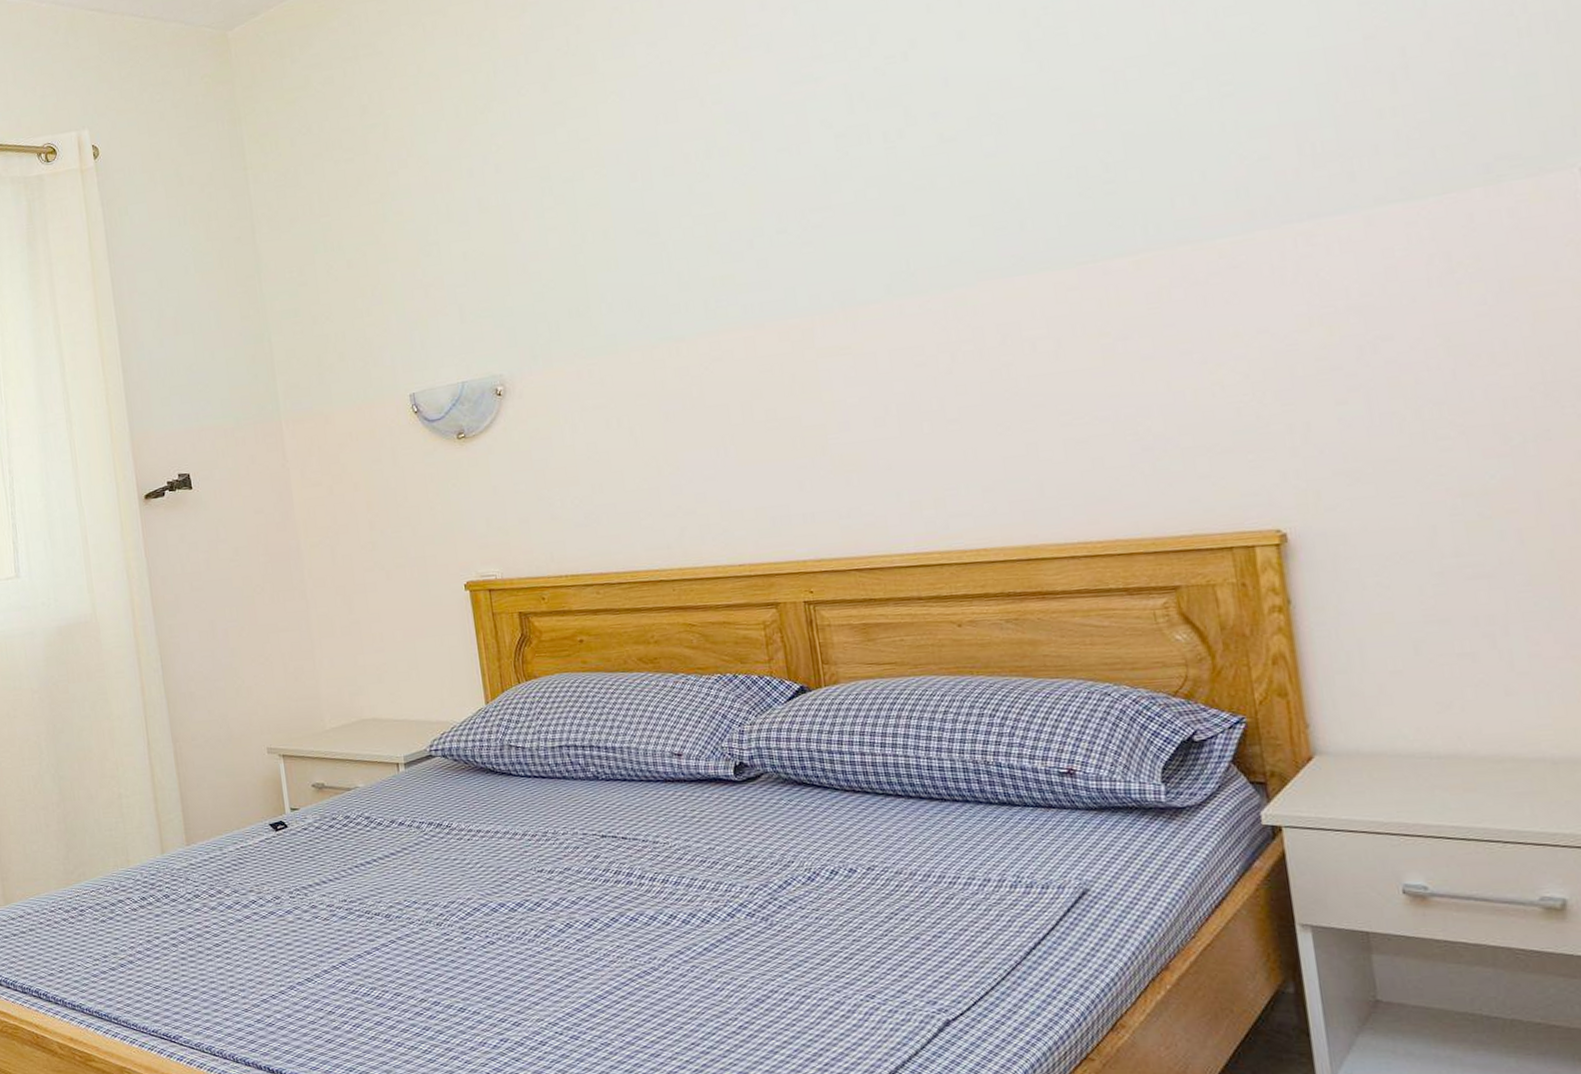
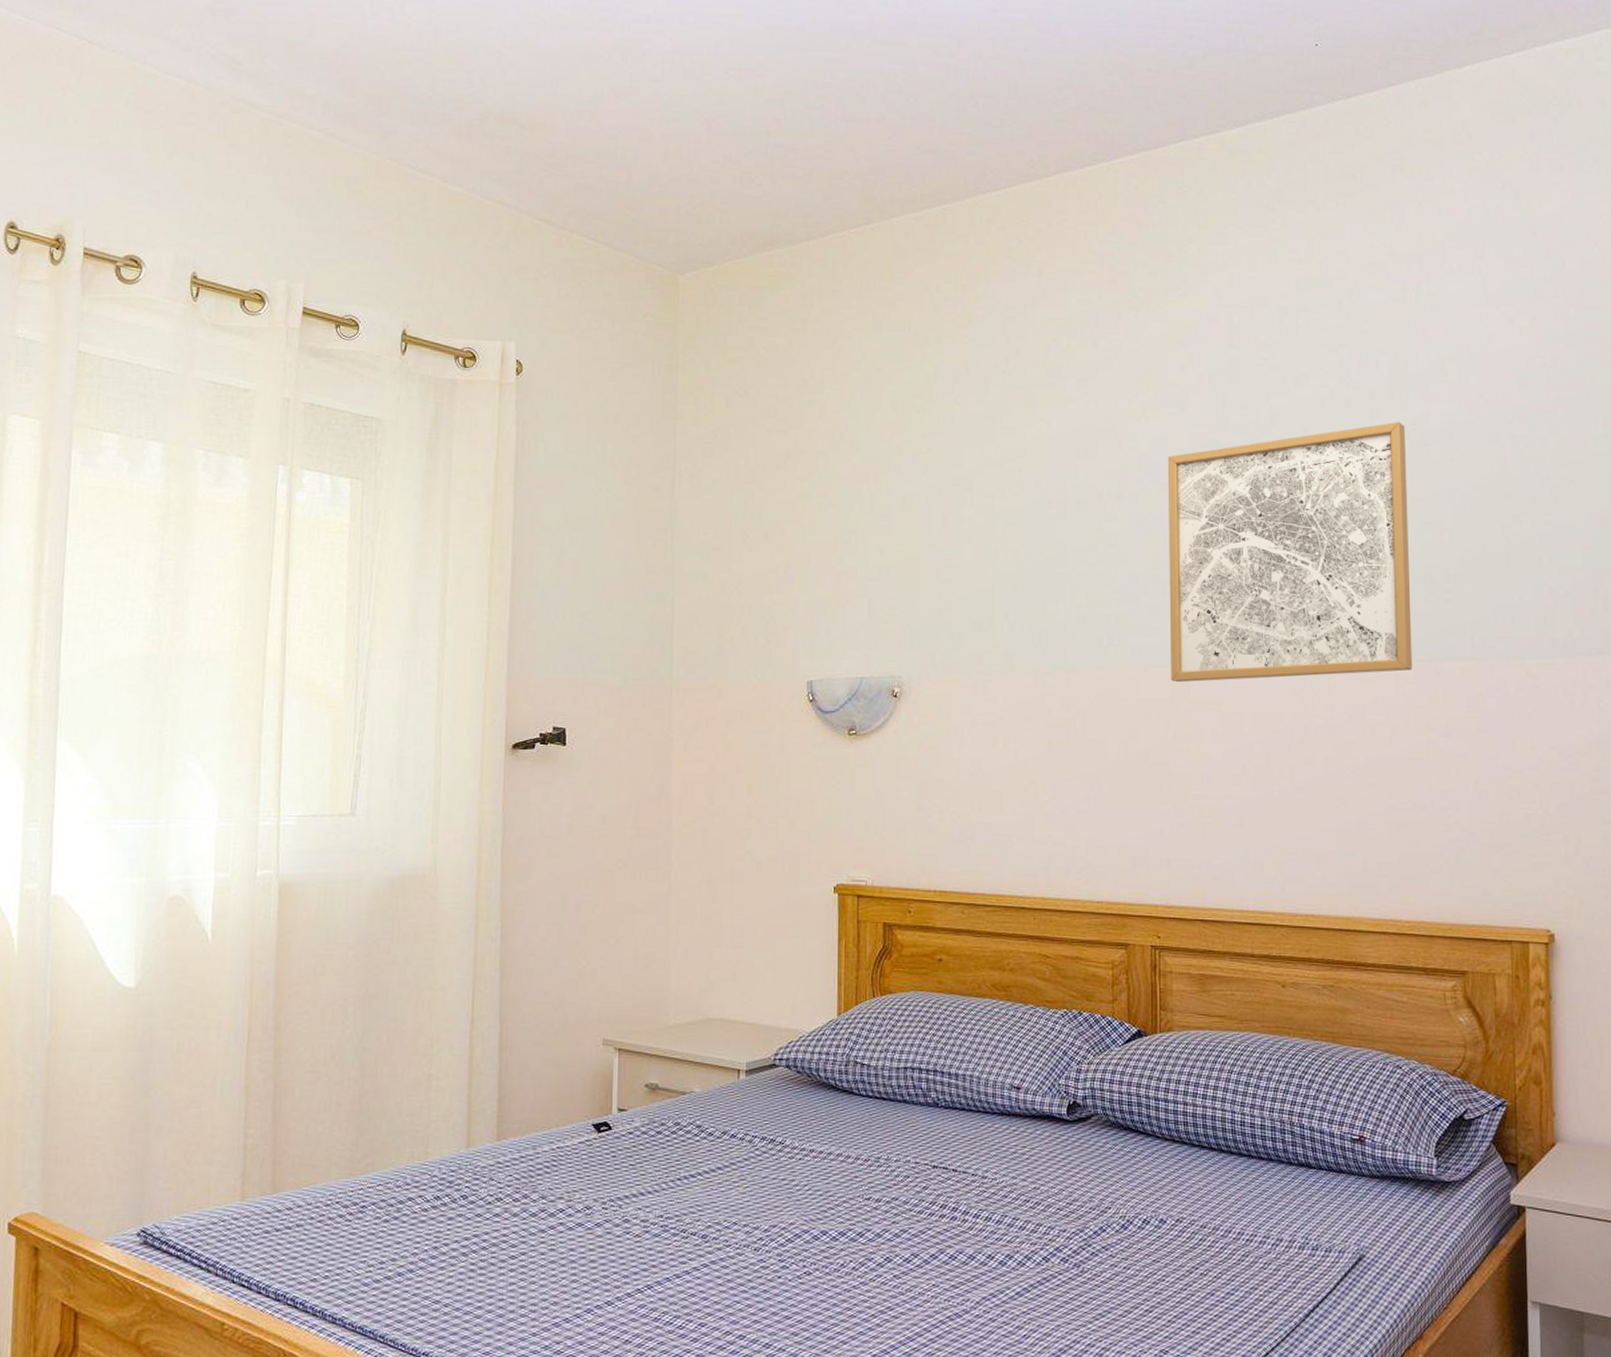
wall art: none [757,9,1074,333] -> present [1167,421,1412,683]

